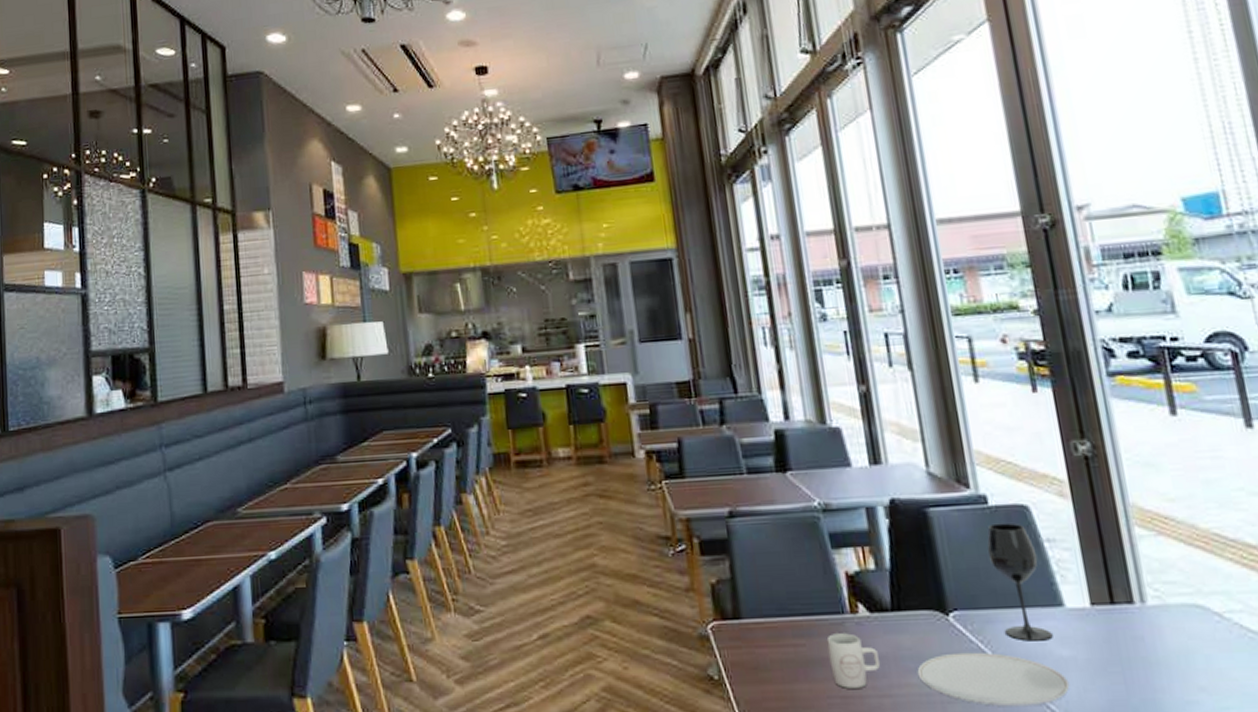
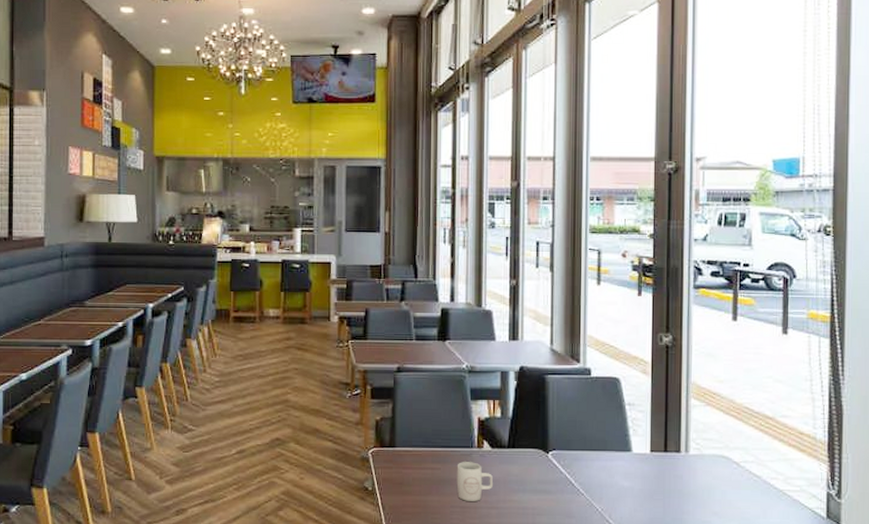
plate: present [917,652,1070,707] -> none [519,480,625,520]
wineglass: present [987,522,1053,641] -> none [584,389,620,475]

